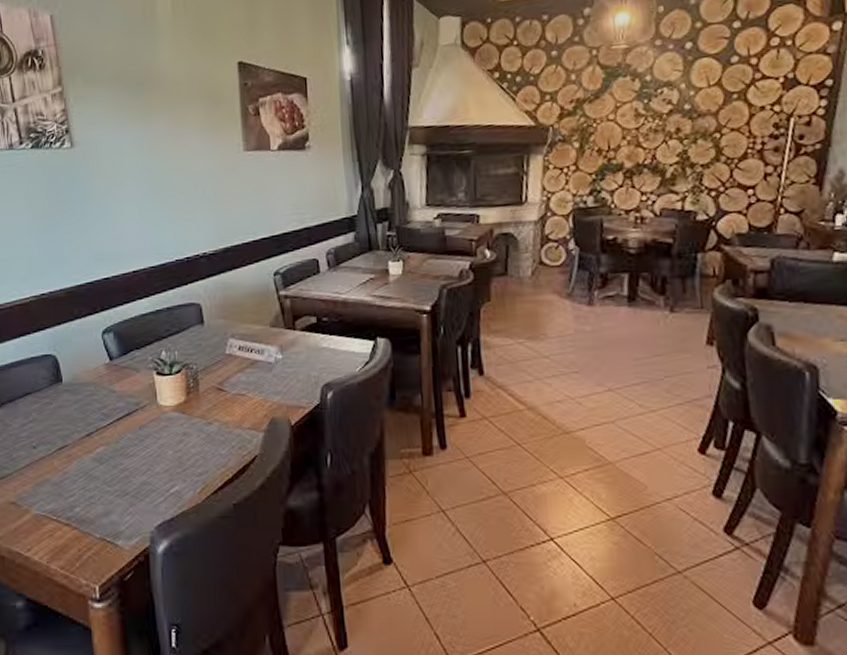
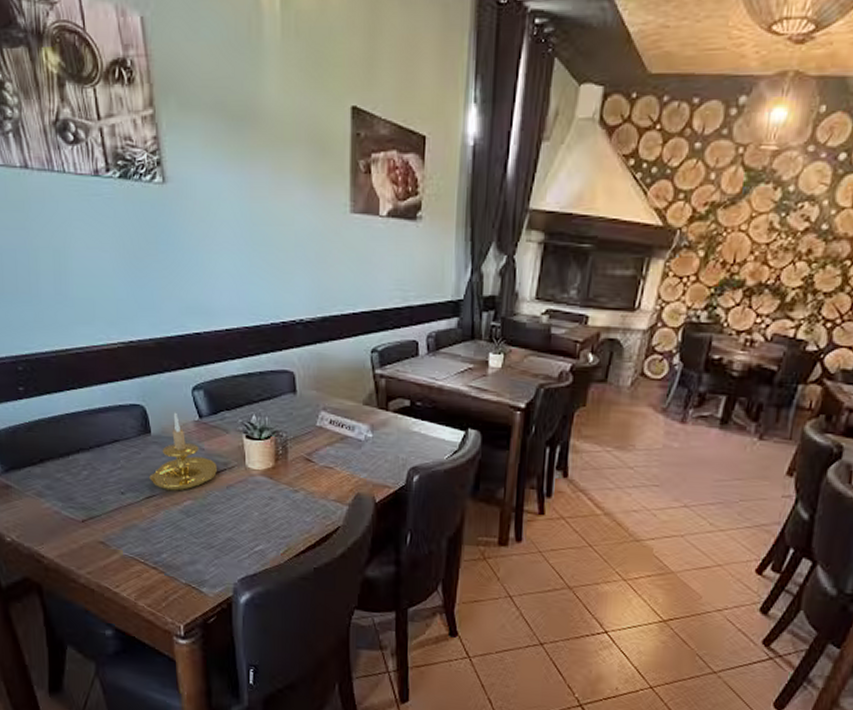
candle holder: none [61,357,129,439] -> present [149,412,217,491]

